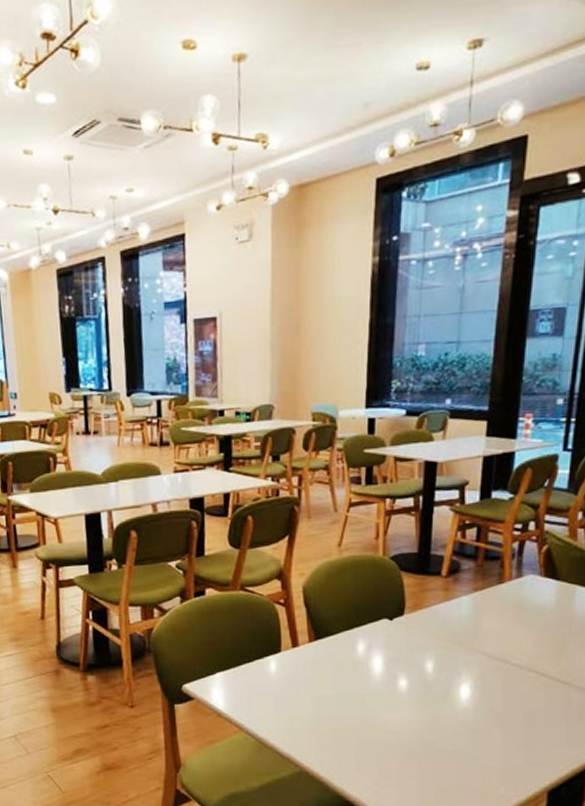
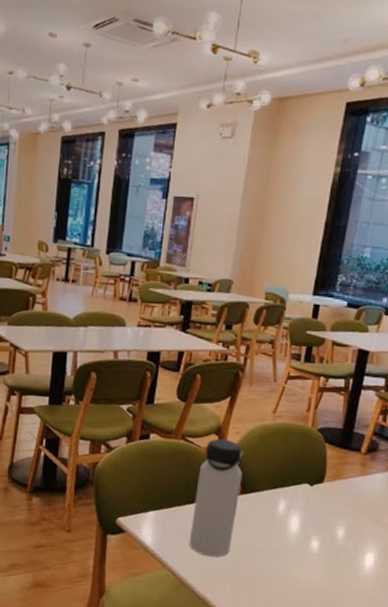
water bottle: none [264,583,314,712] -> present [188,438,244,558]

